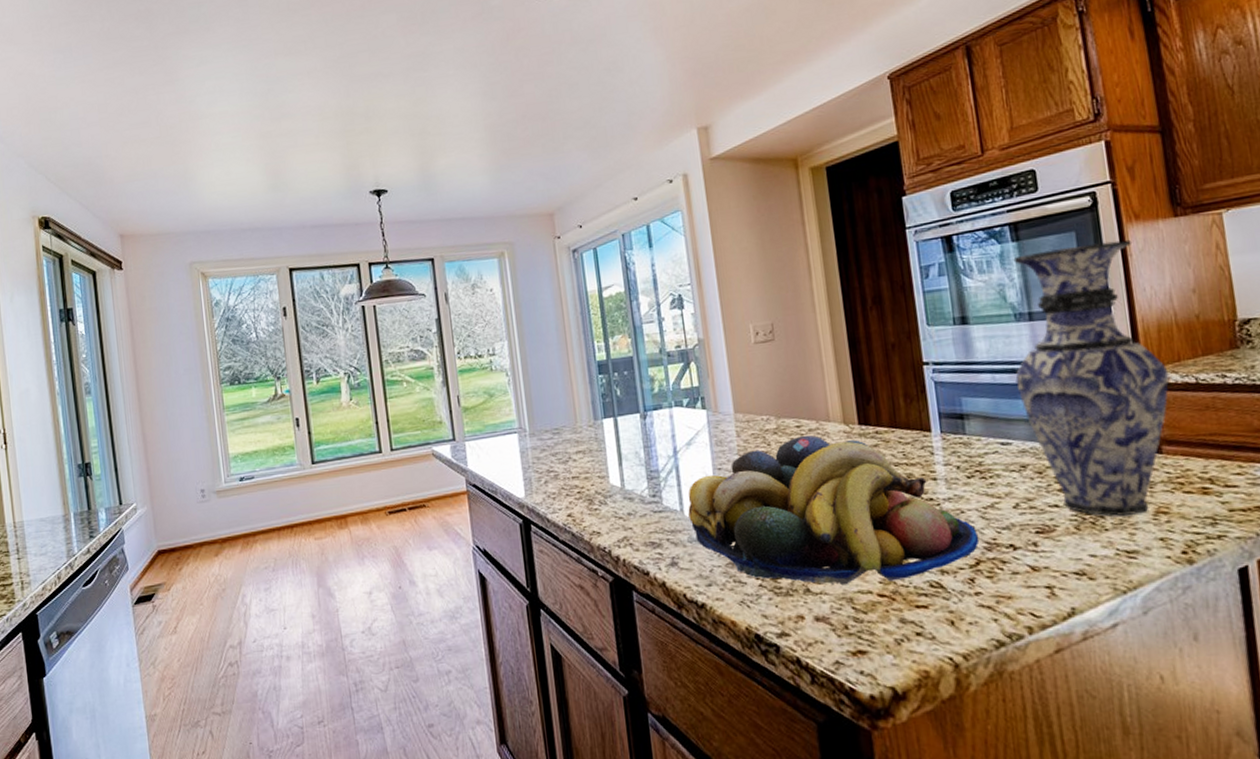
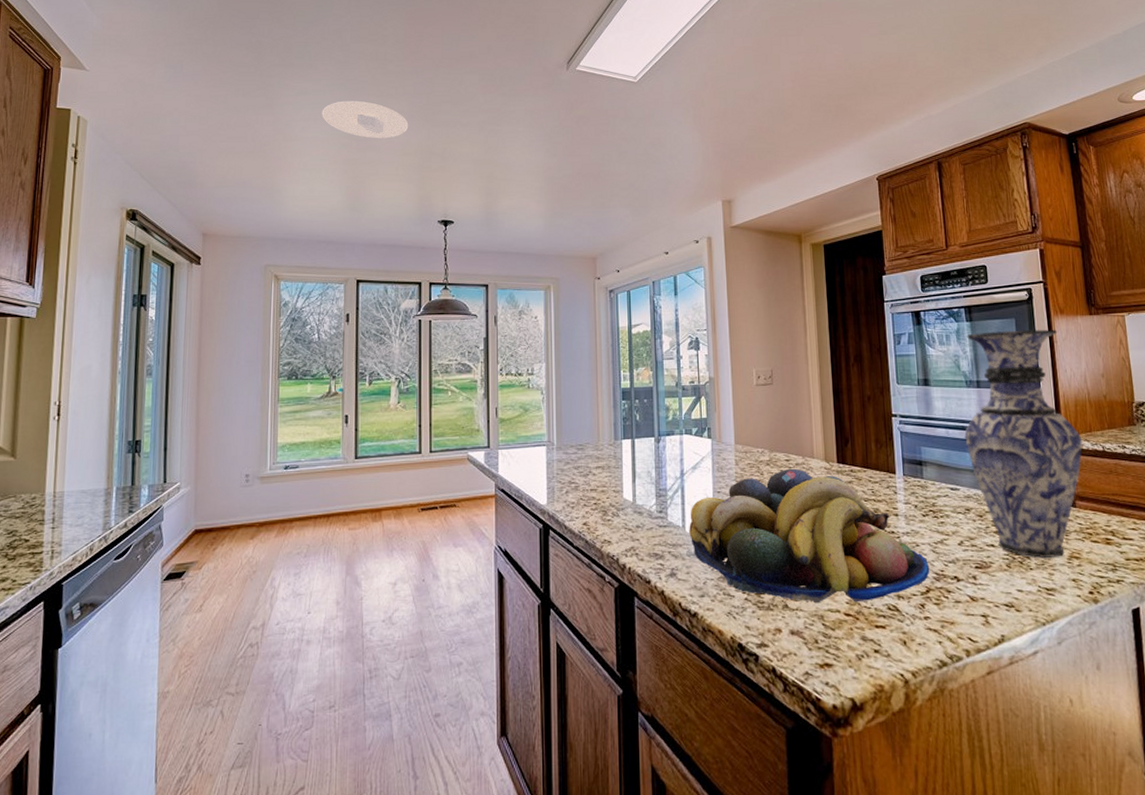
recessed light: none [227,63,325,106] -> present [322,100,409,139]

